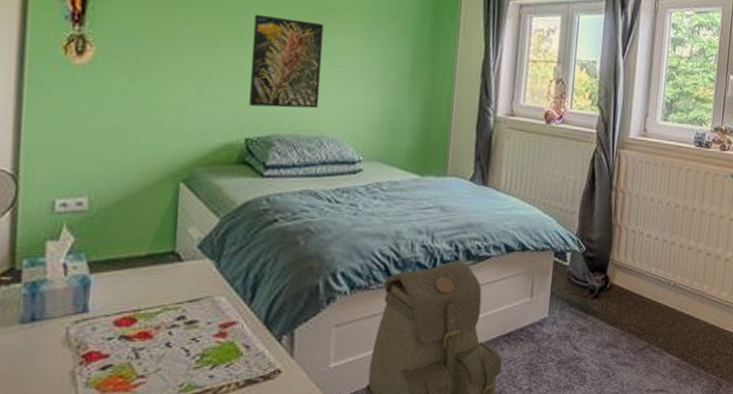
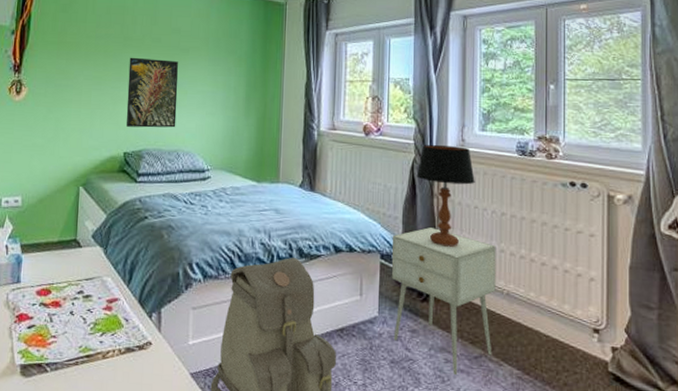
nightstand: none [562,222,668,369] -> present [391,227,496,376]
table lamp: none [596,134,654,241] -> present [416,144,475,247]

